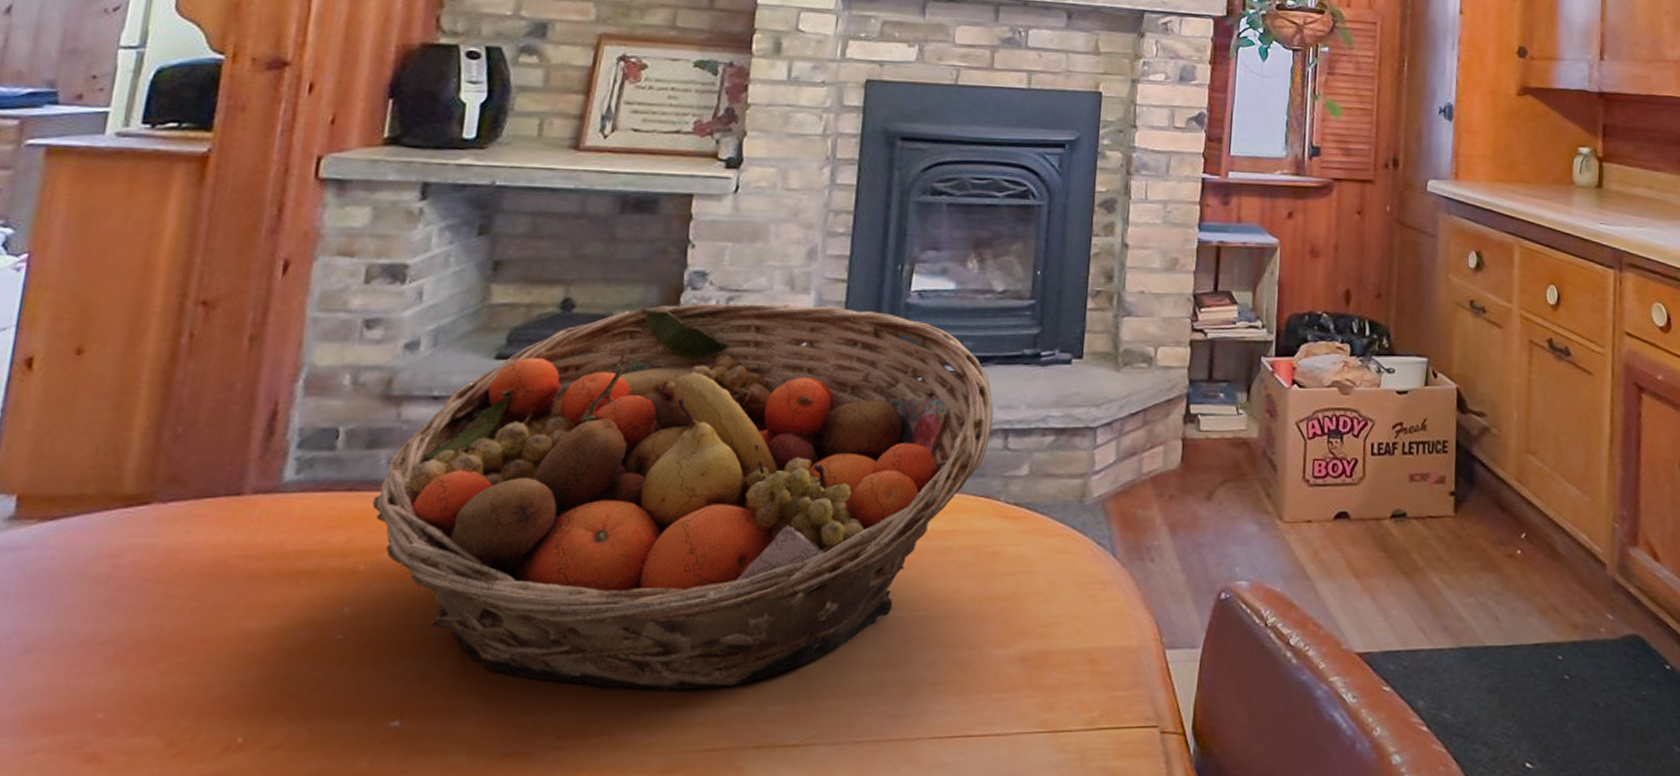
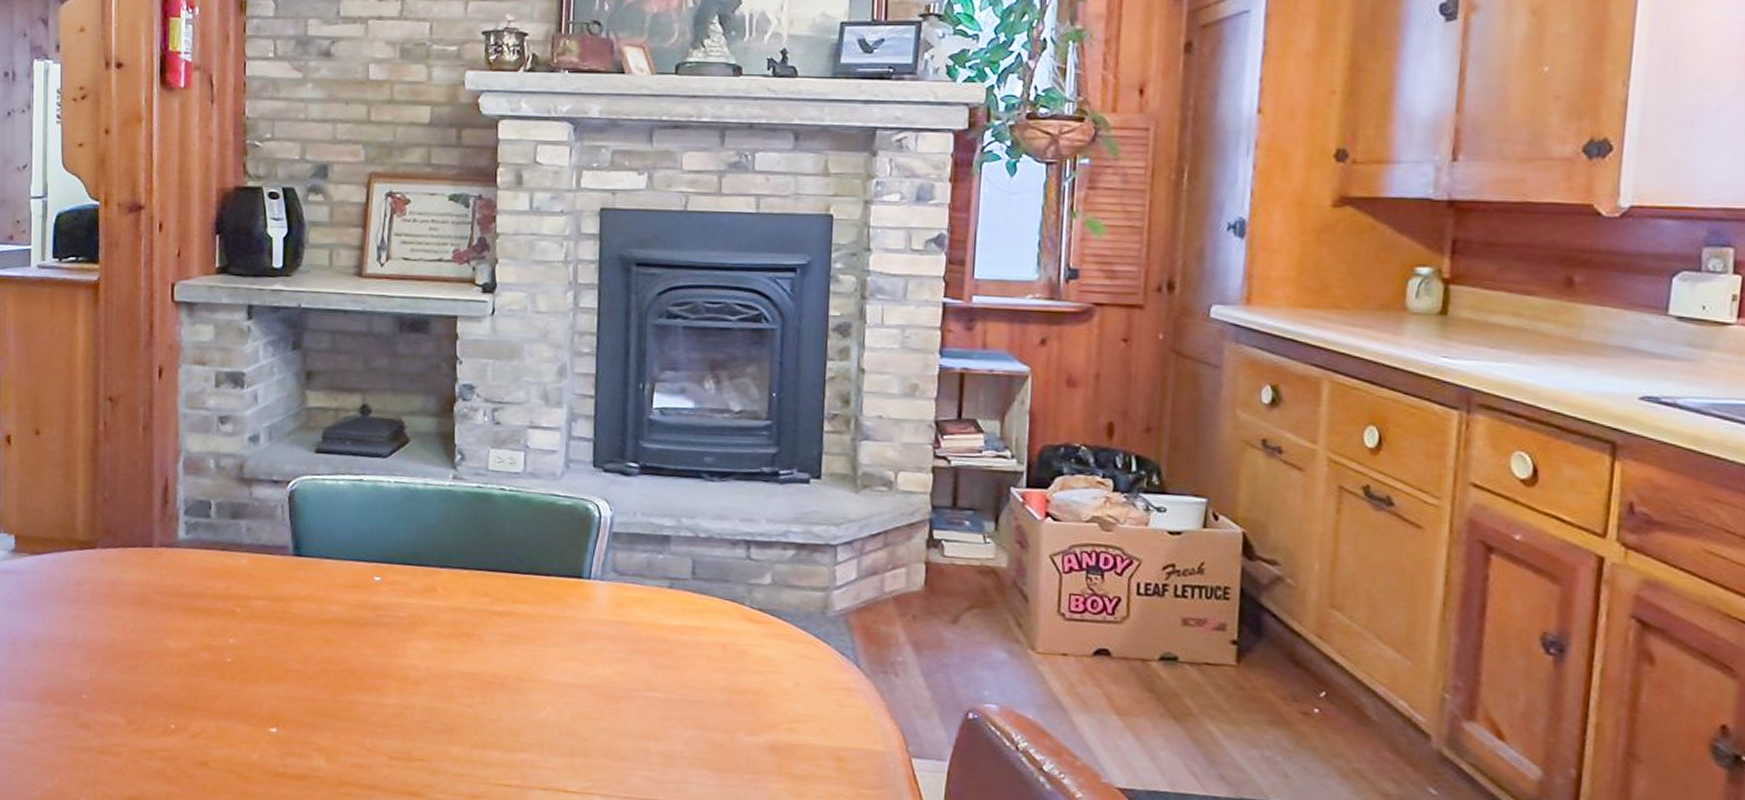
fruit basket: present [372,303,994,691] -> none [240,413,735,737]

